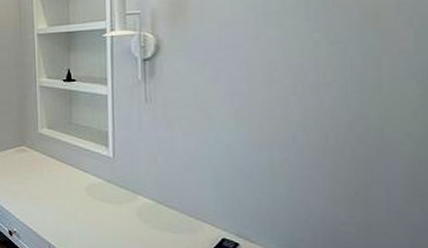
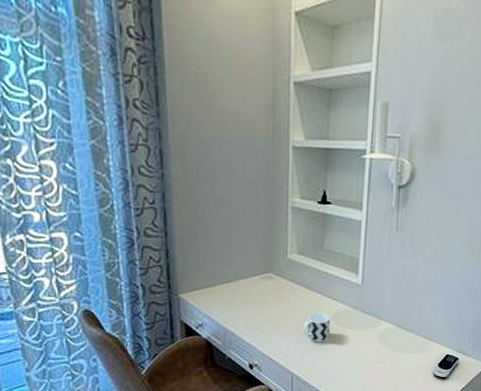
cup: none [56,185,84,215] -> present [302,313,331,343]

